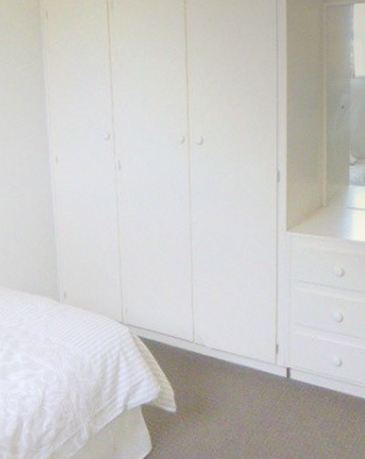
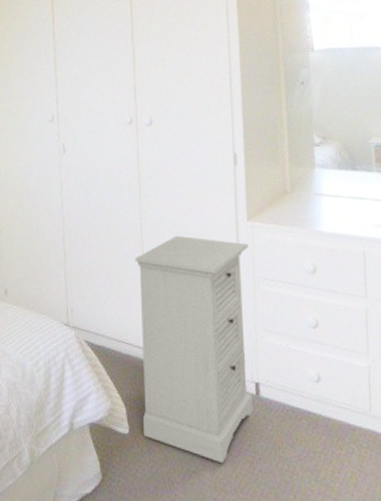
nightstand: none [184,244,287,433] -> present [135,235,254,464]

